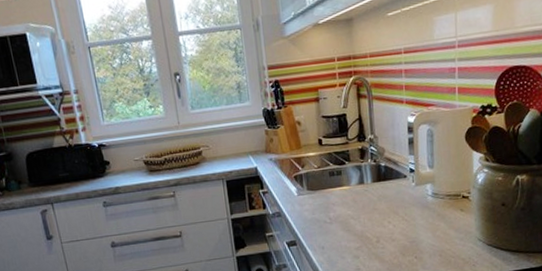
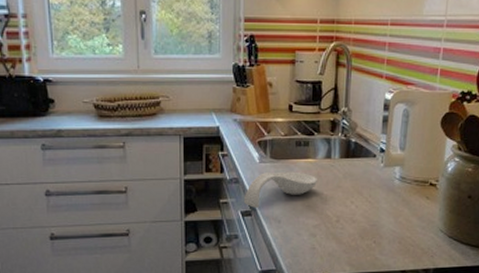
spoon rest: none [287,200,354,238] -> present [243,171,317,208]

